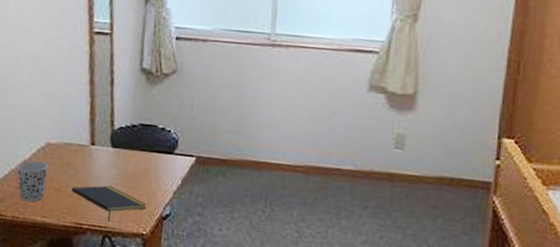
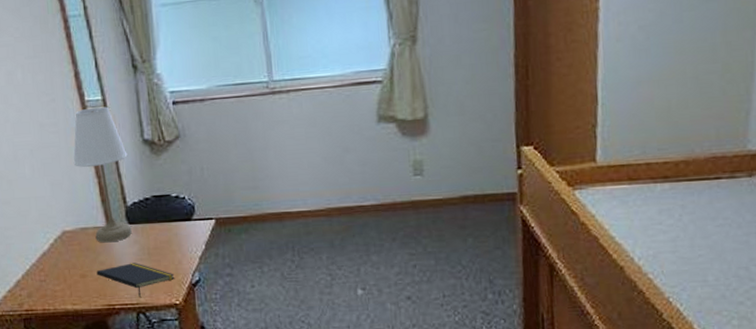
cup: present [16,160,49,202] -> none [37,250,70,293]
desk lamp: none [70,29,124,163] -> present [73,106,132,243]

